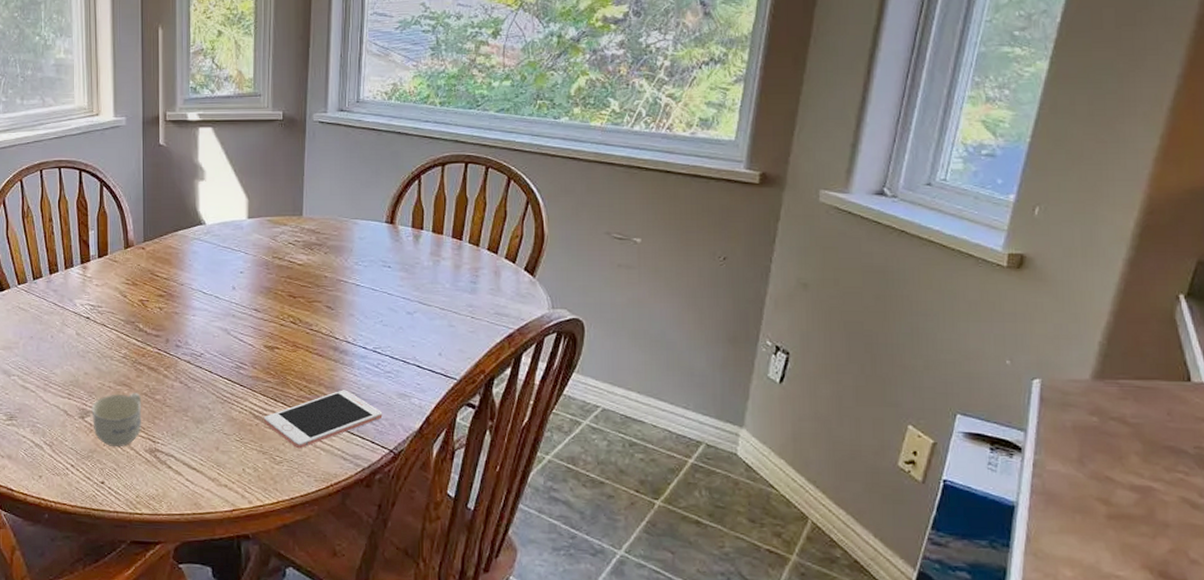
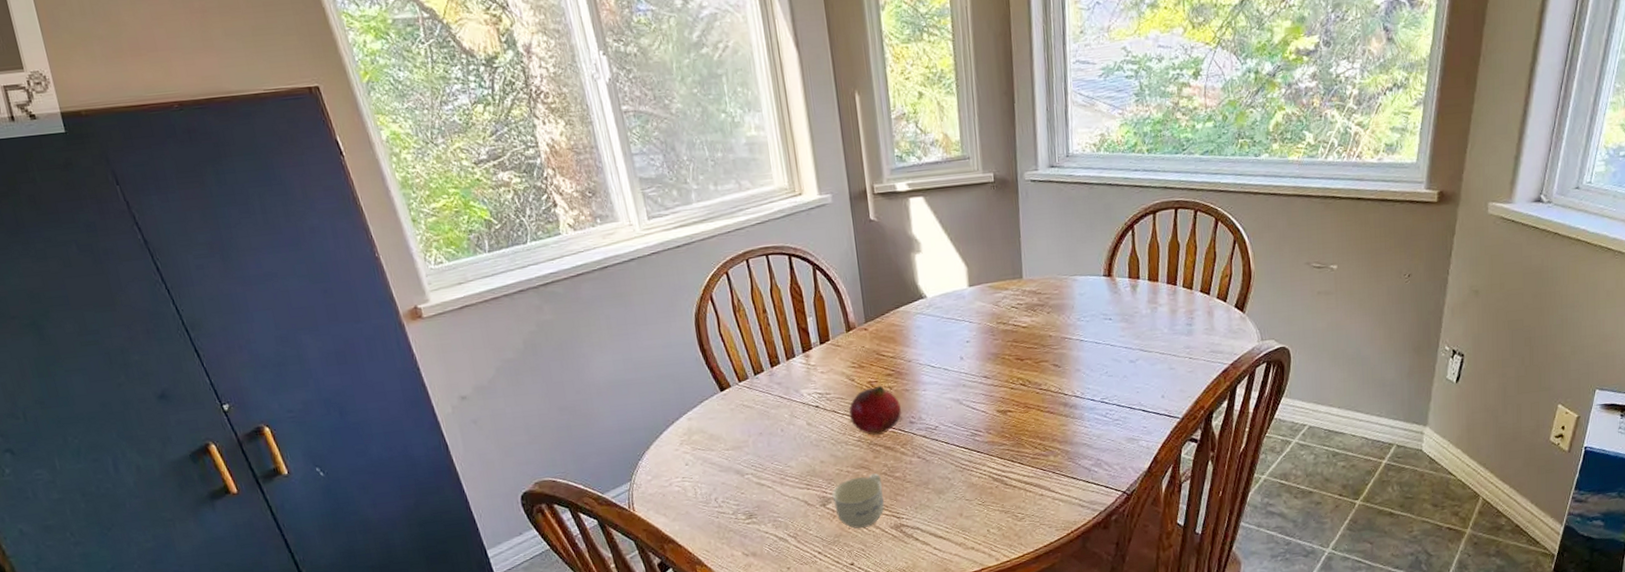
fruit: none [117,305,168,355] -> present [849,385,901,436]
cell phone: present [263,390,383,449] -> none [1002,442,1114,504]

